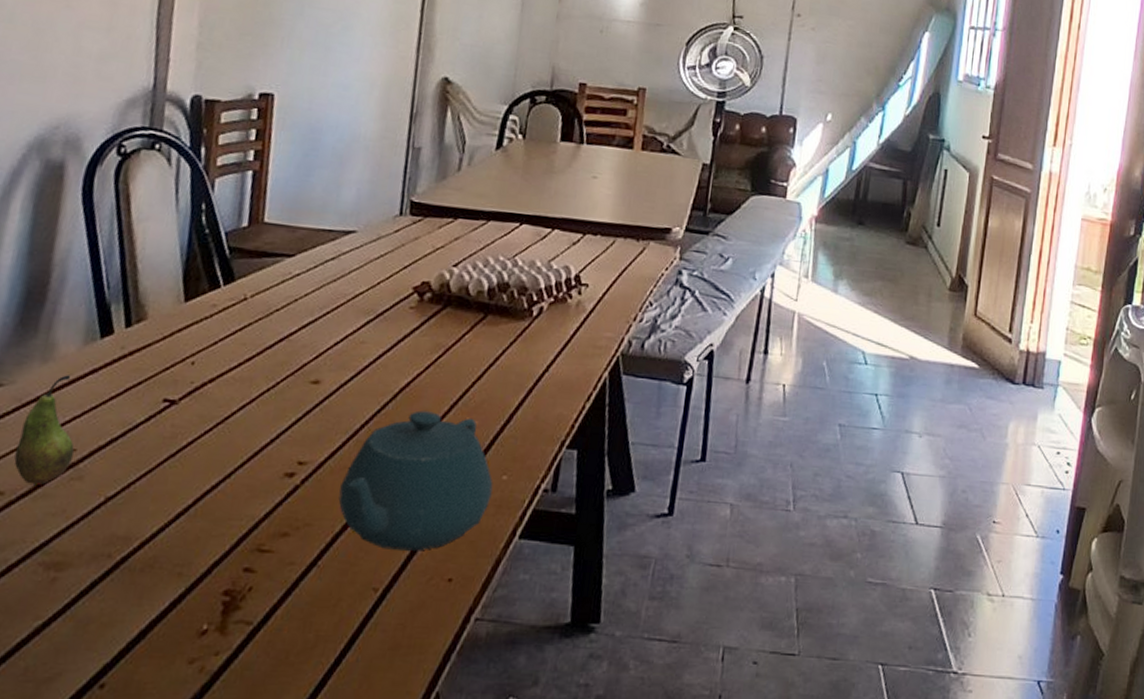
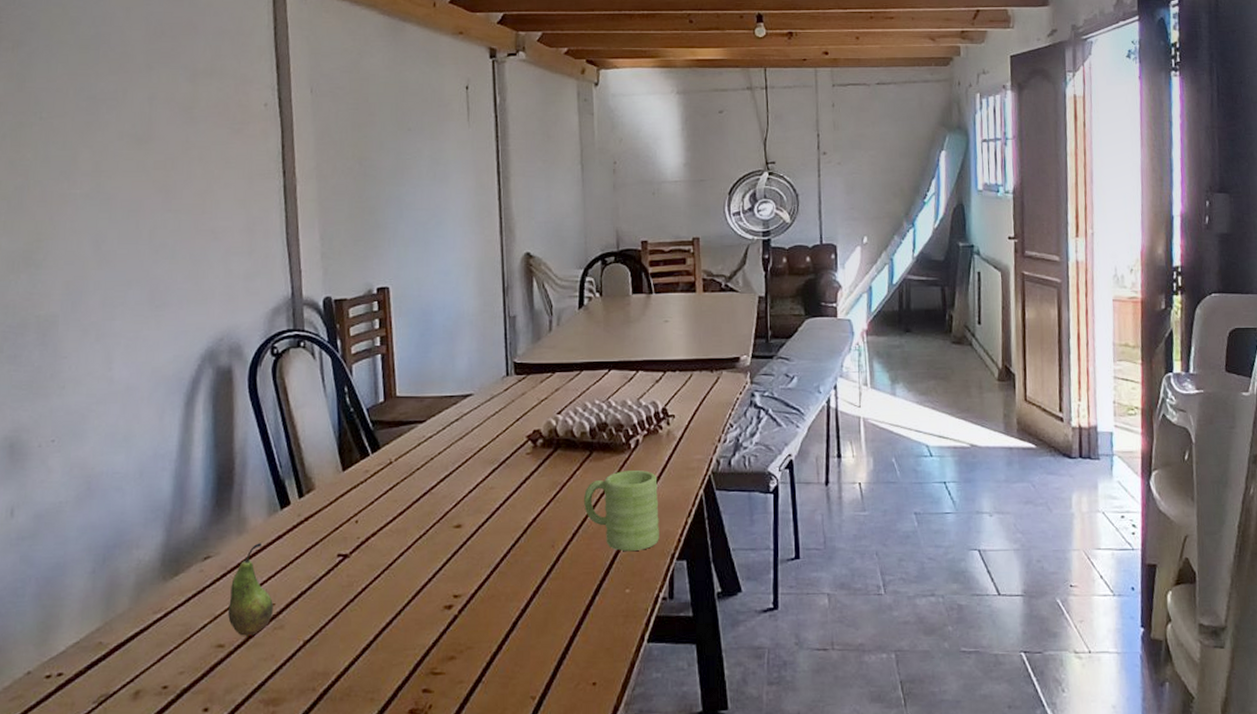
teapot: present [338,410,493,551] -> none [491,540,619,662]
mug: none [468,340,558,433] -> present [584,470,659,551]

